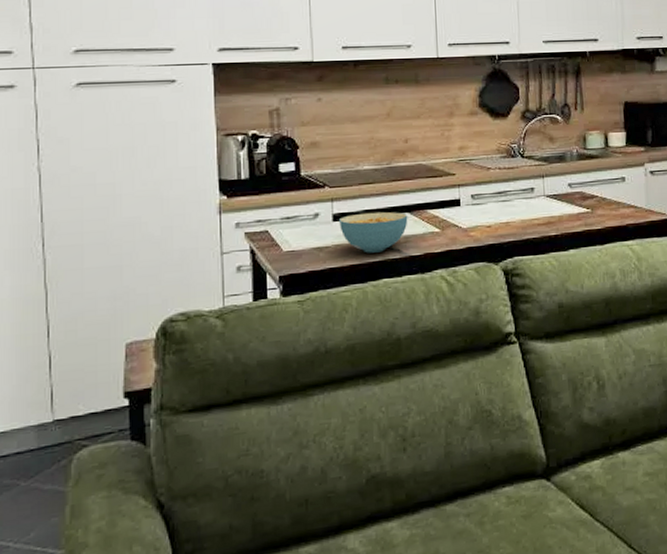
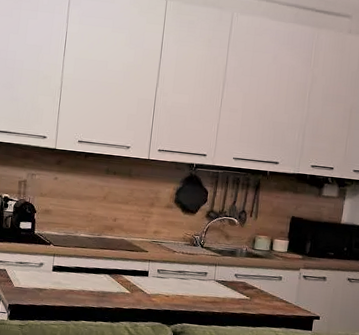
cereal bowl: present [339,211,408,253] -> none [56,268,108,301]

